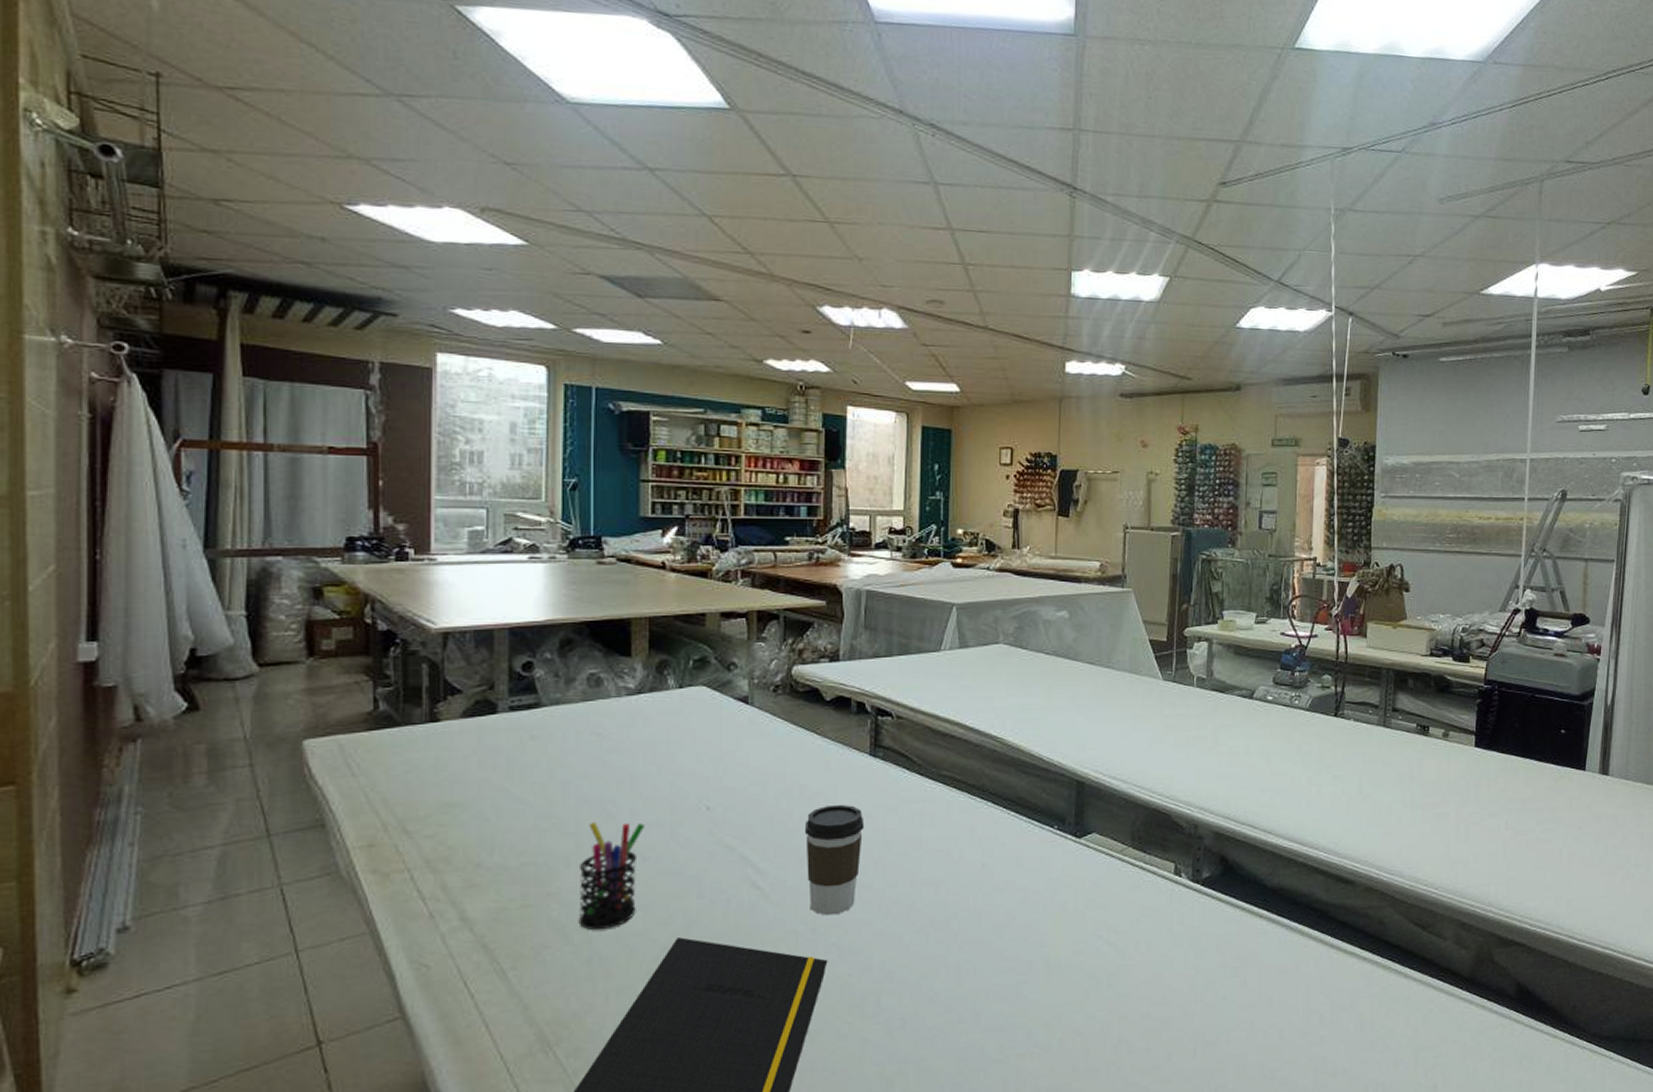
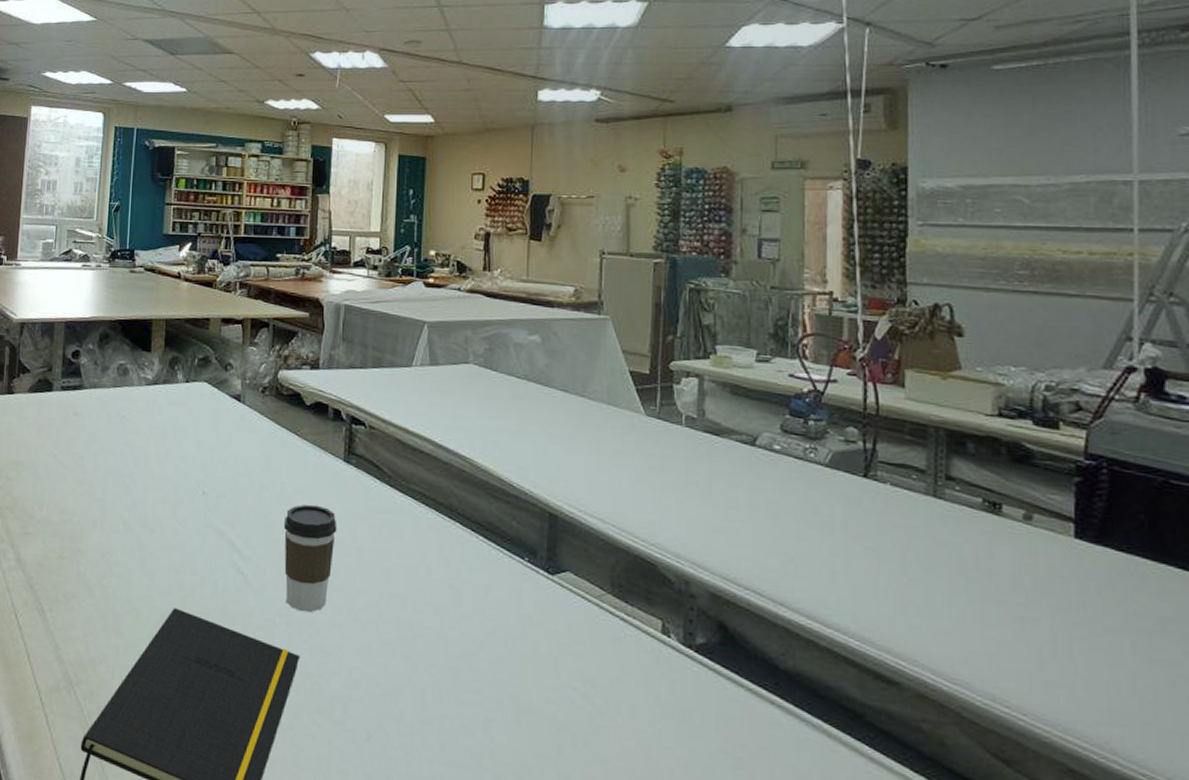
pen holder: present [578,821,645,931] -> none [99,491,154,589]

